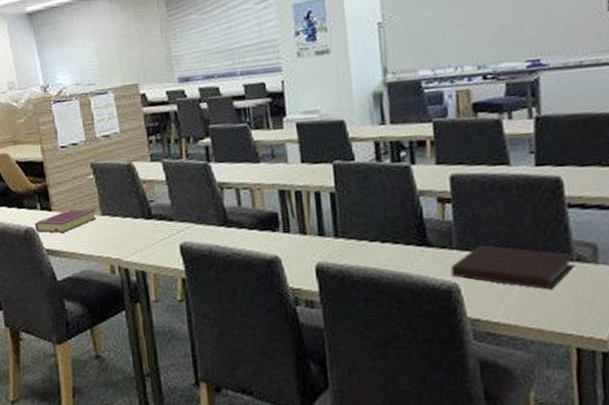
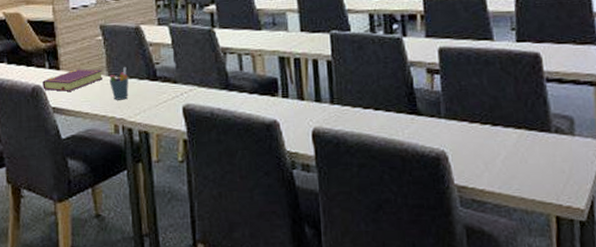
pen holder: none [103,206,123,240] -> present [109,67,129,100]
notebook: present [450,245,576,290] -> none [439,115,554,160]

